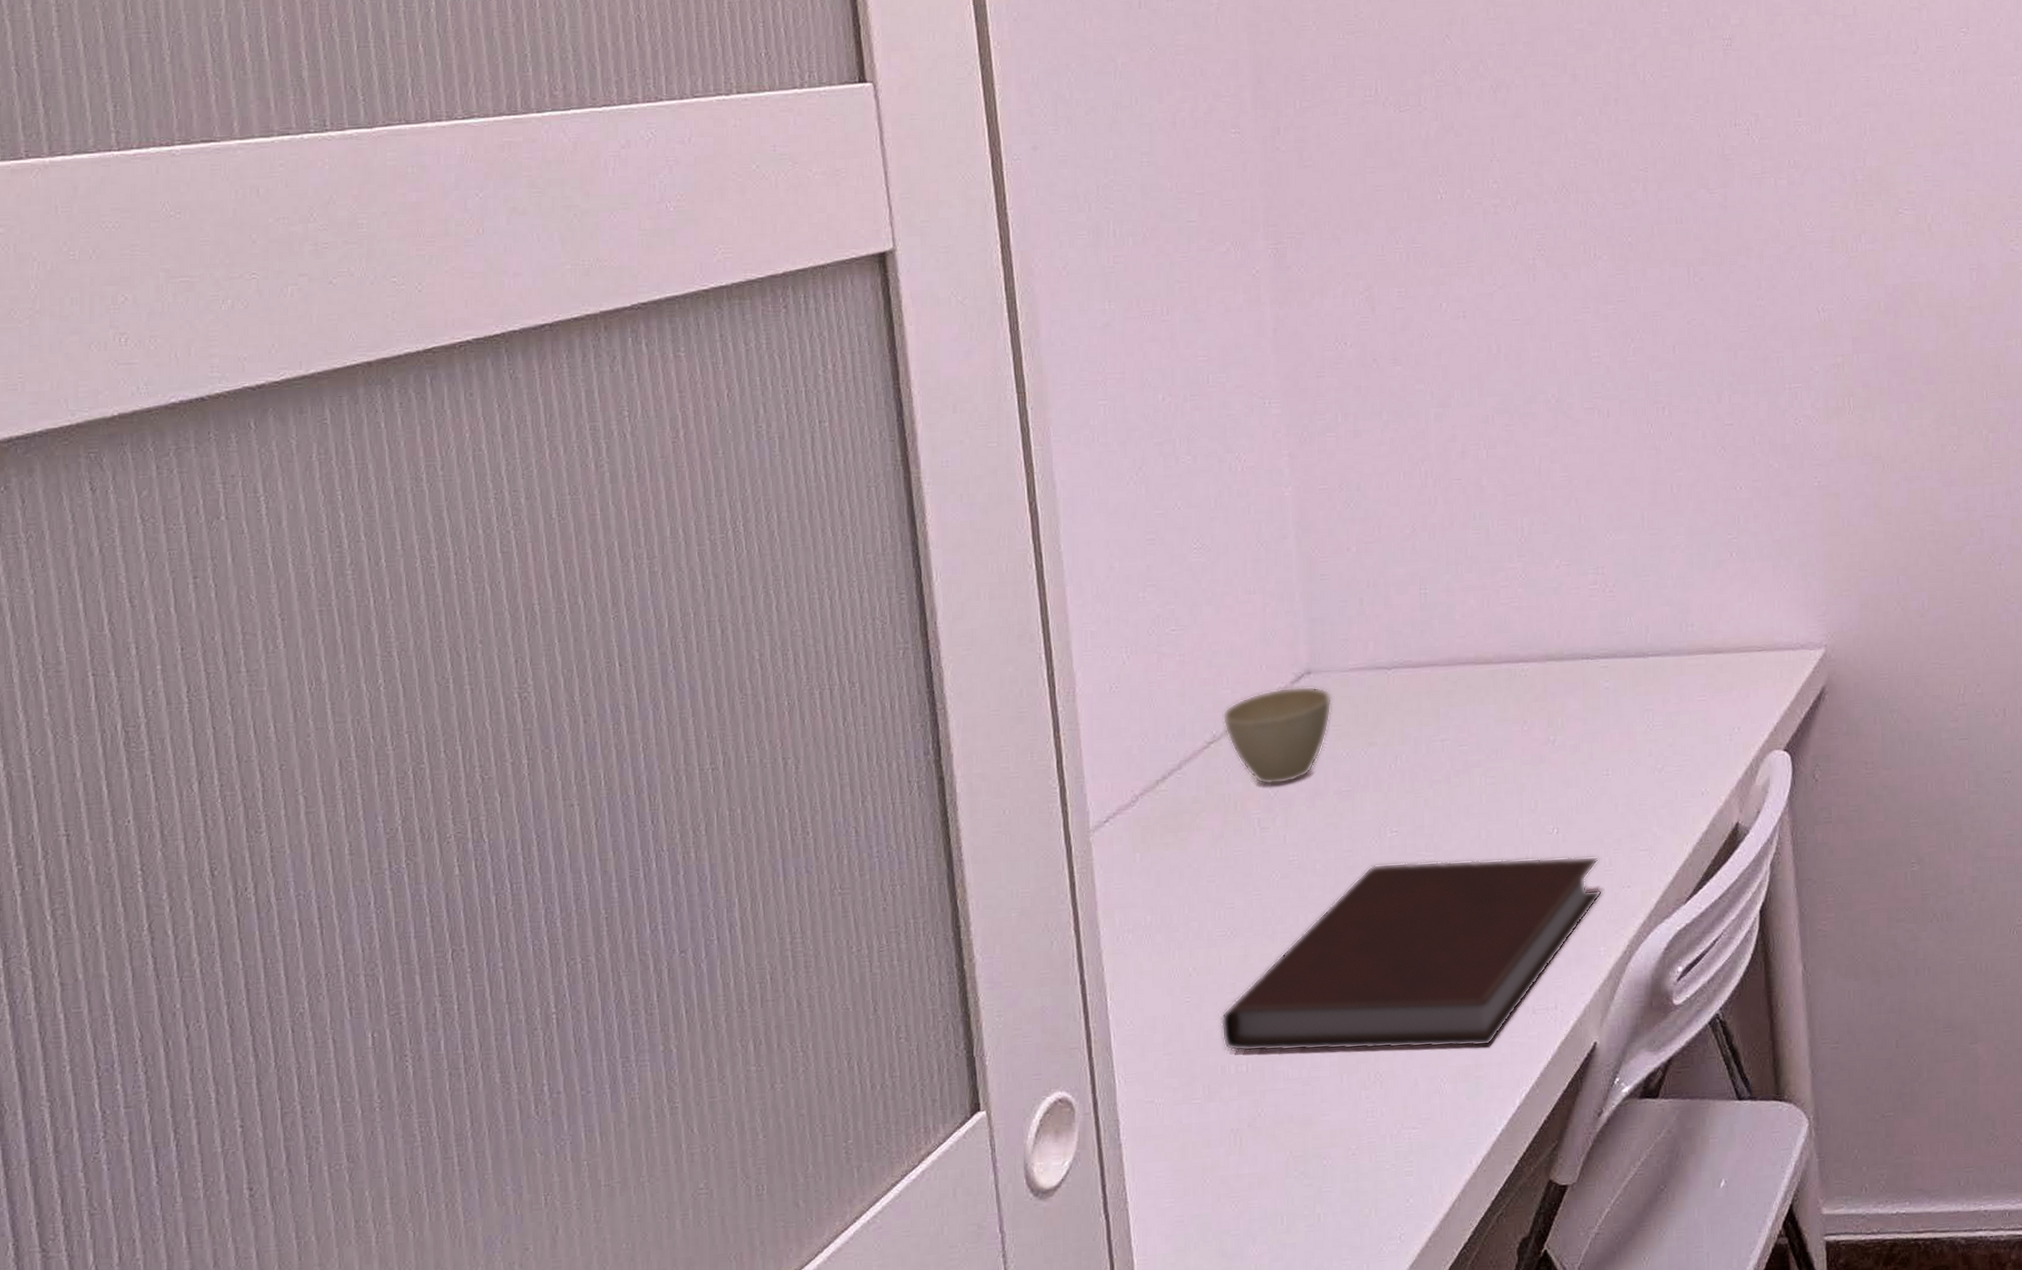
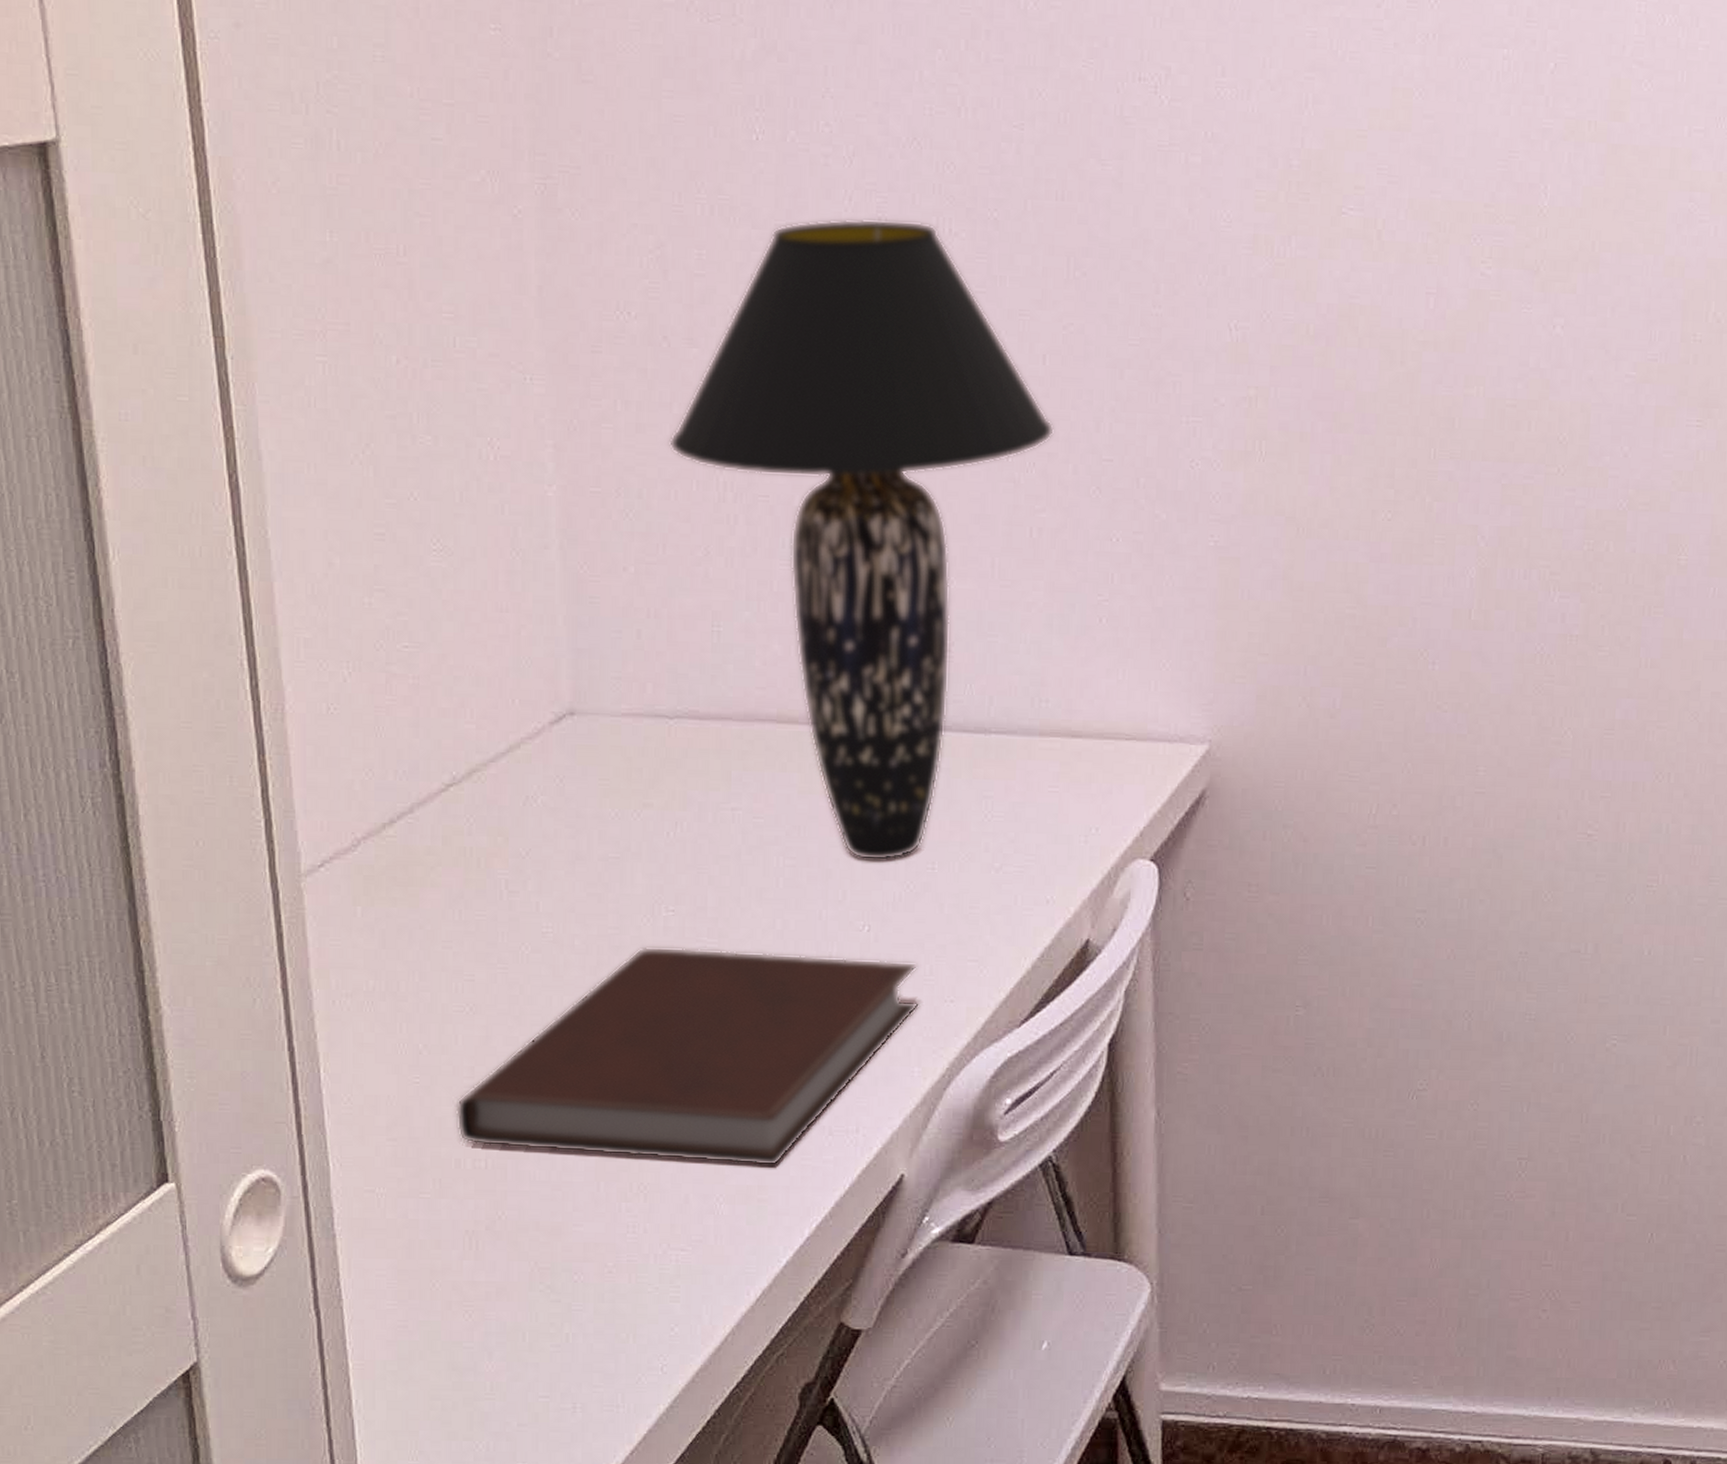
cup: present [1222,686,1333,786] -> none [464,728,600,843]
table lamp: none [1380,250,1685,773] -> present [669,218,1054,861]

